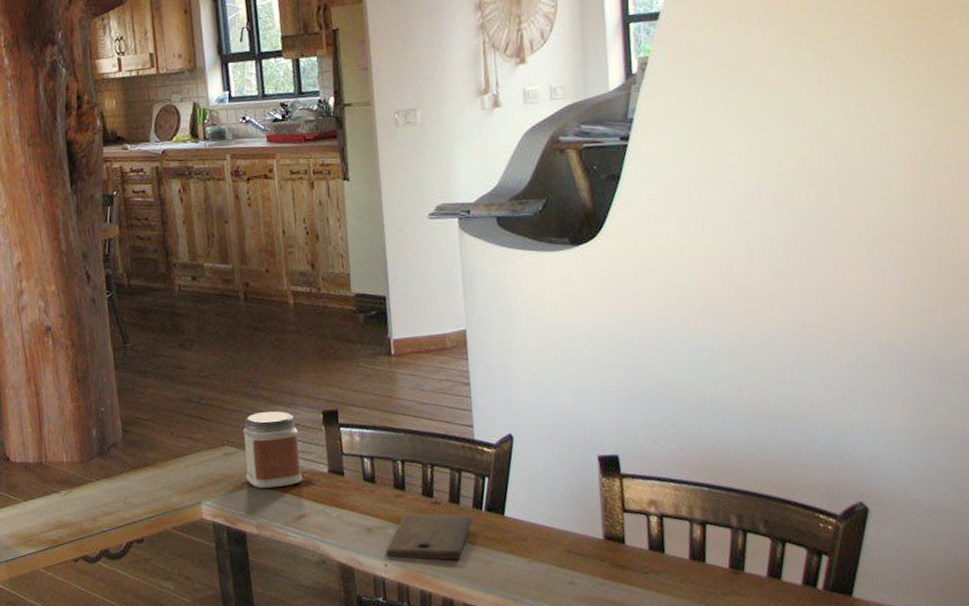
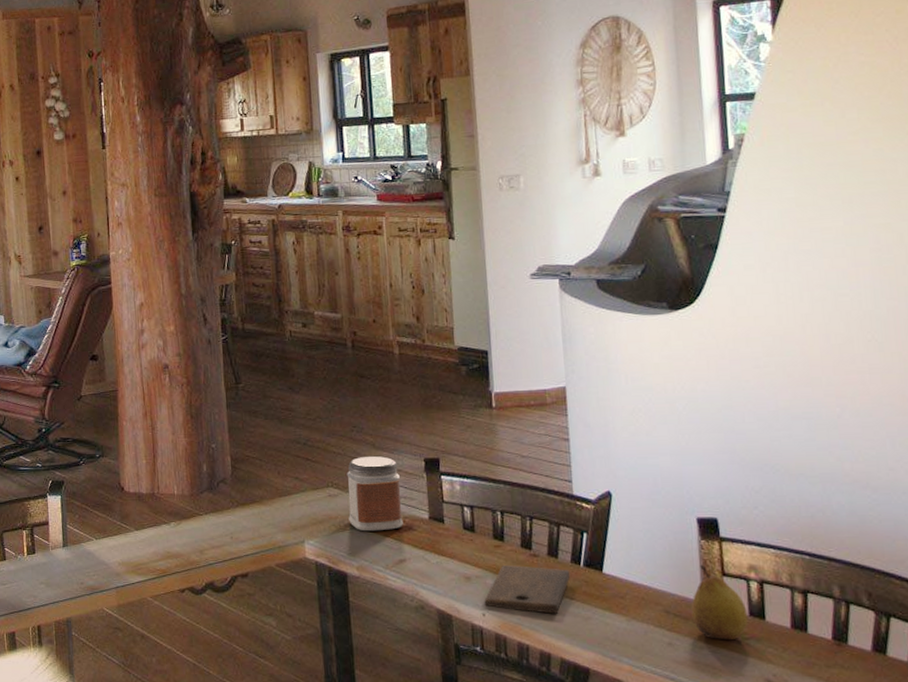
fruit: none [592,502,648,575] -> present [691,564,748,640]

